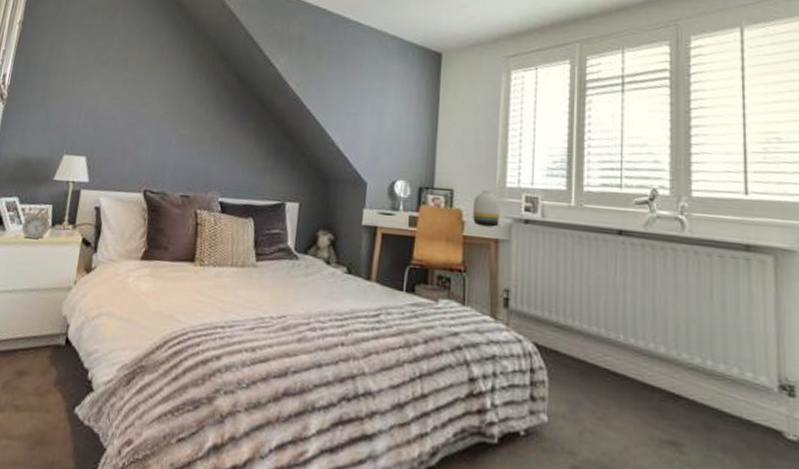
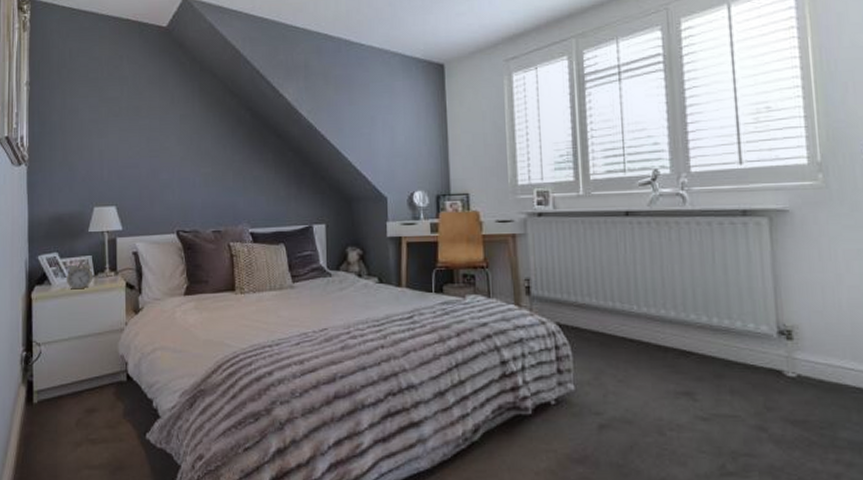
vase: present [473,189,500,227] -> none [489,190,515,224]

